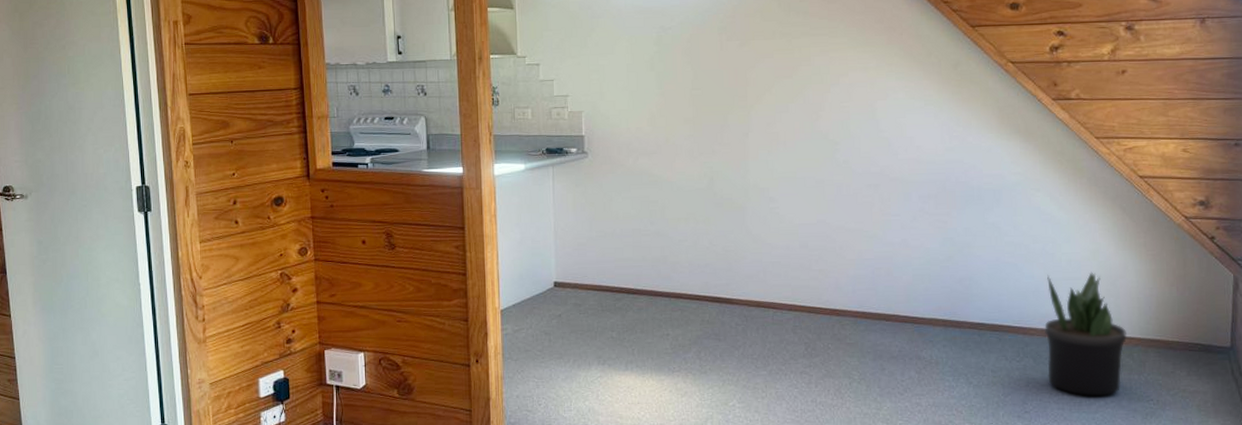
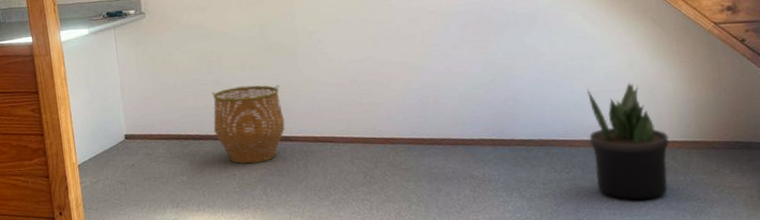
basket: none [650,240,727,325] -> present [211,84,285,164]

